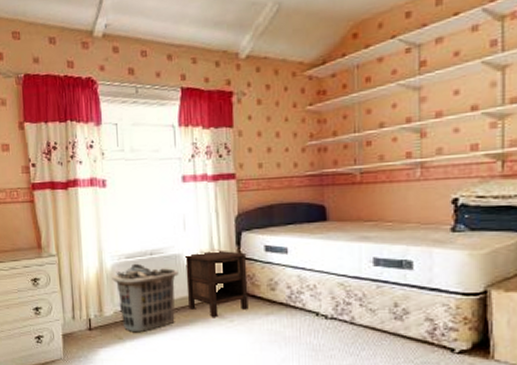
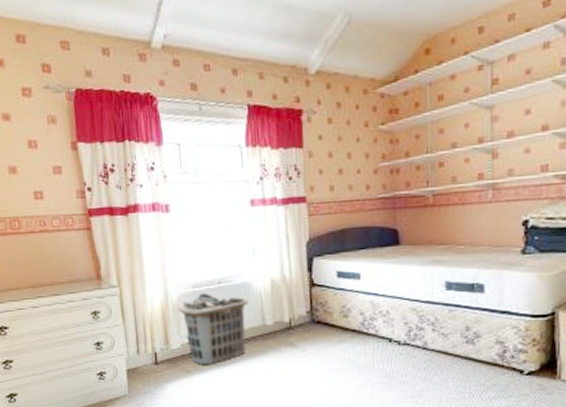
nightstand: present [185,250,249,317] -> none [255,277,321,346]

